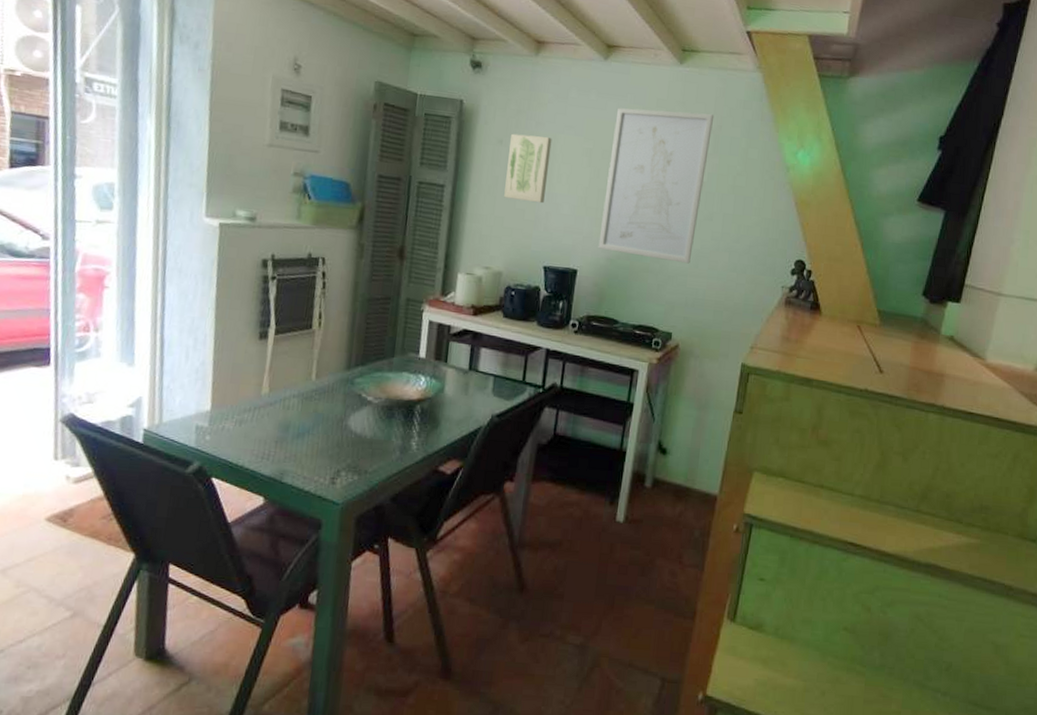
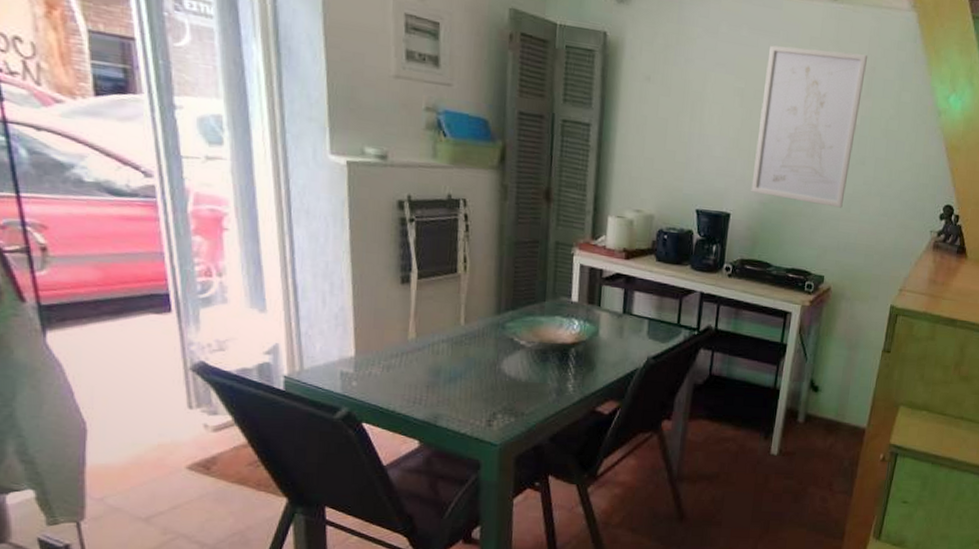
wall art: present [504,133,552,204] -> none [653,70,703,145]

